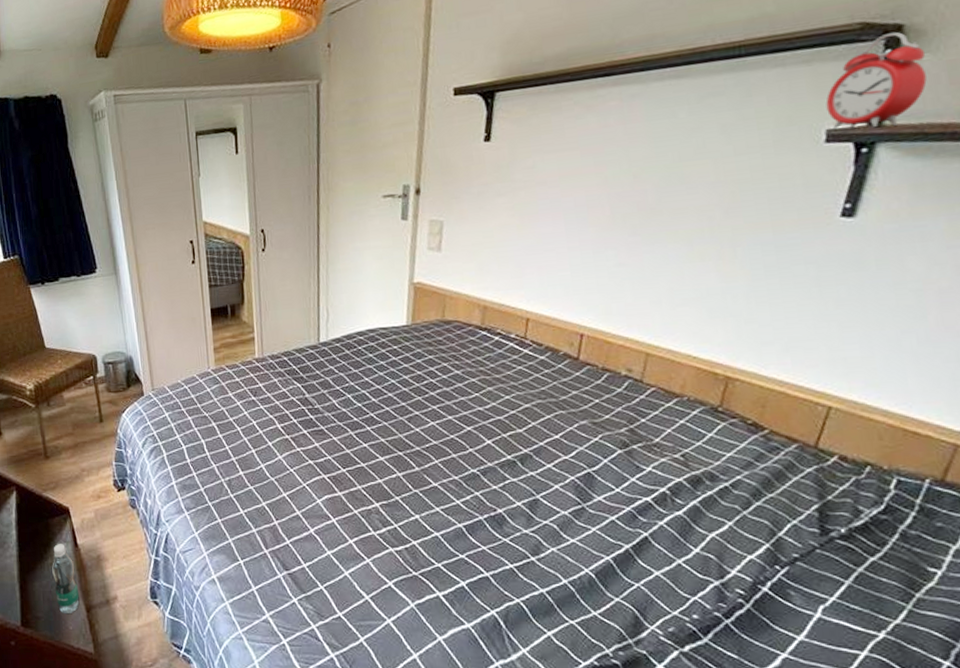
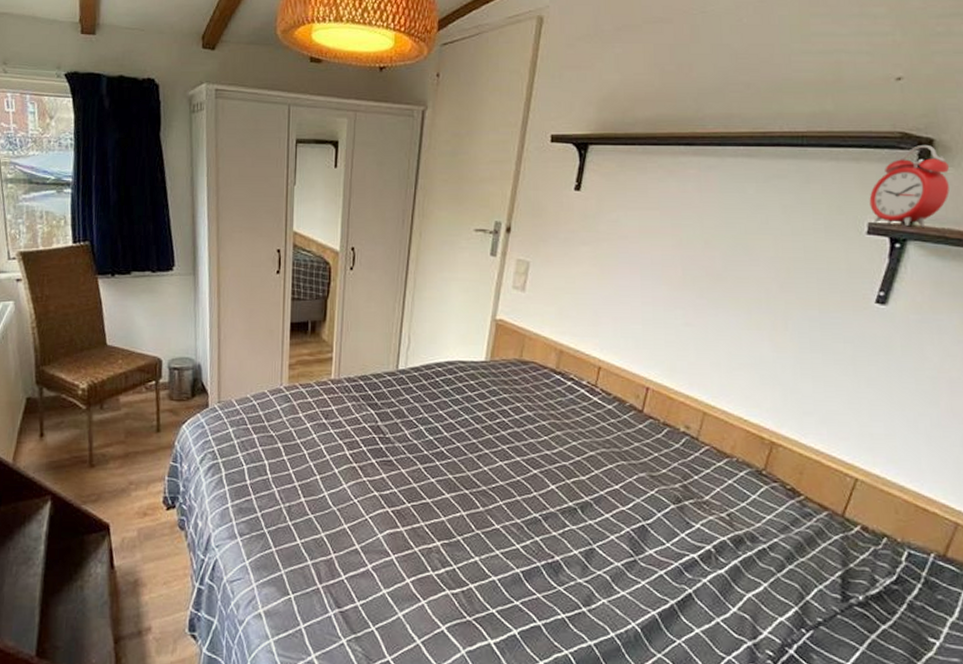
bottle: present [51,544,80,614] -> none [79,564,109,645]

